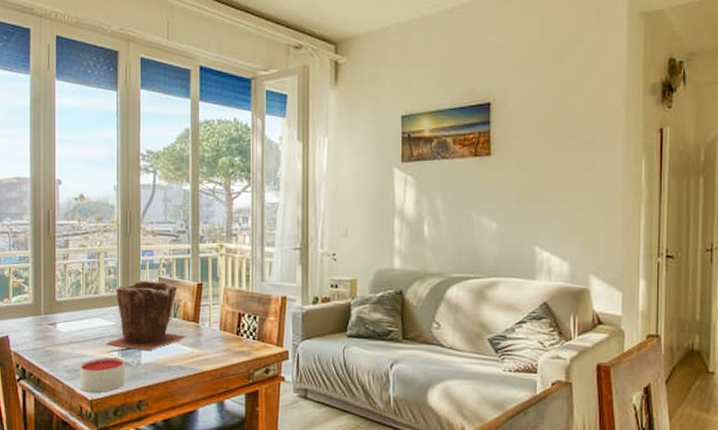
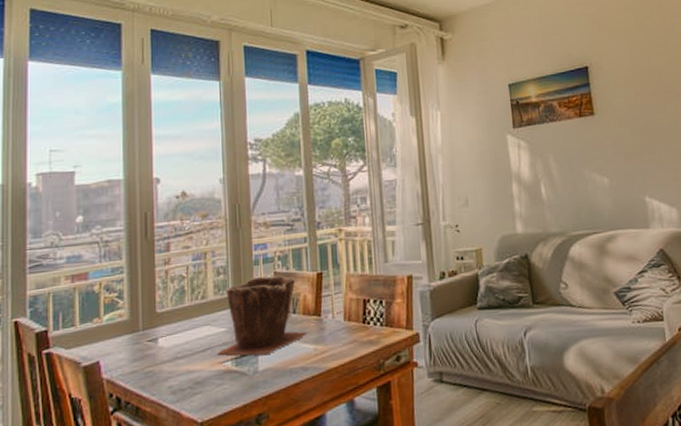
candle: present [80,357,125,392] -> none [187,368,241,414]

